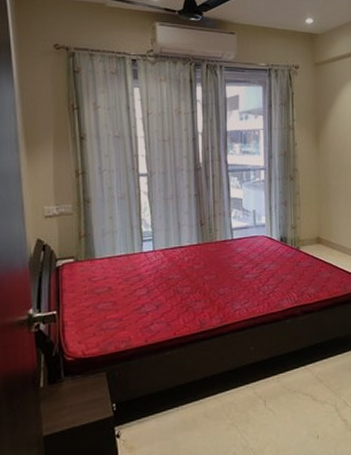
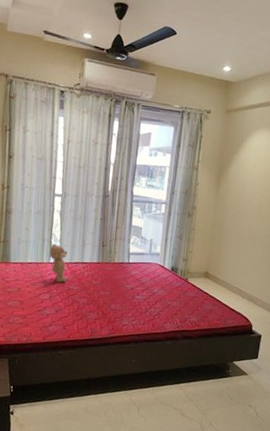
teddy bear: none [140,230,165,274] -> present [49,243,68,283]

